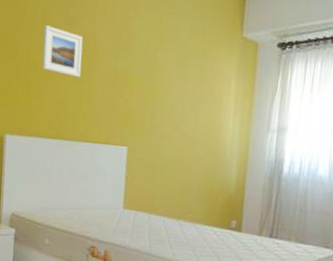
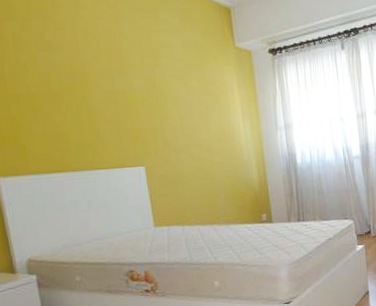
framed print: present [42,25,83,78] -> none [18,54,75,106]

